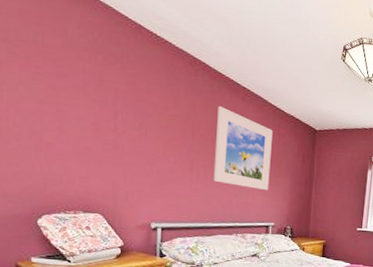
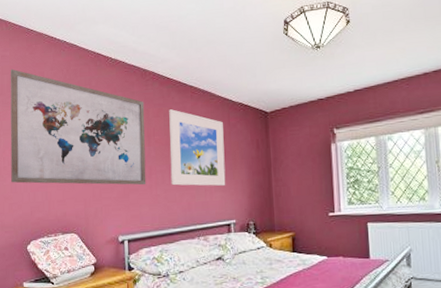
wall art: none [17,12,191,177] -> present [10,69,146,185]

